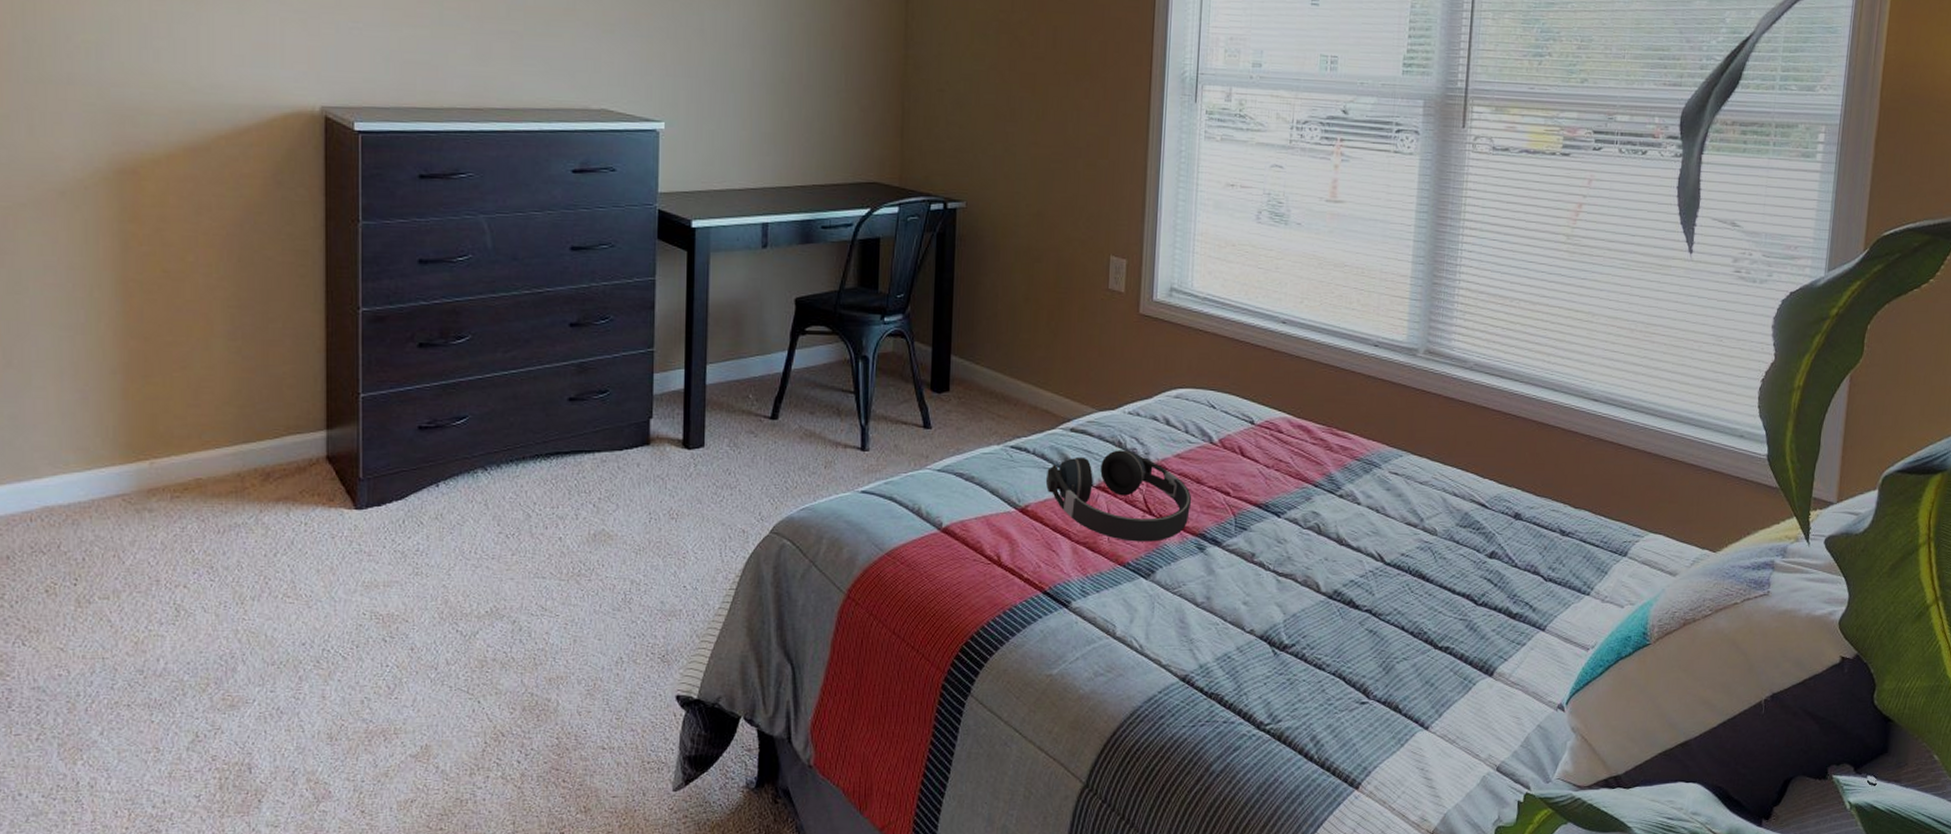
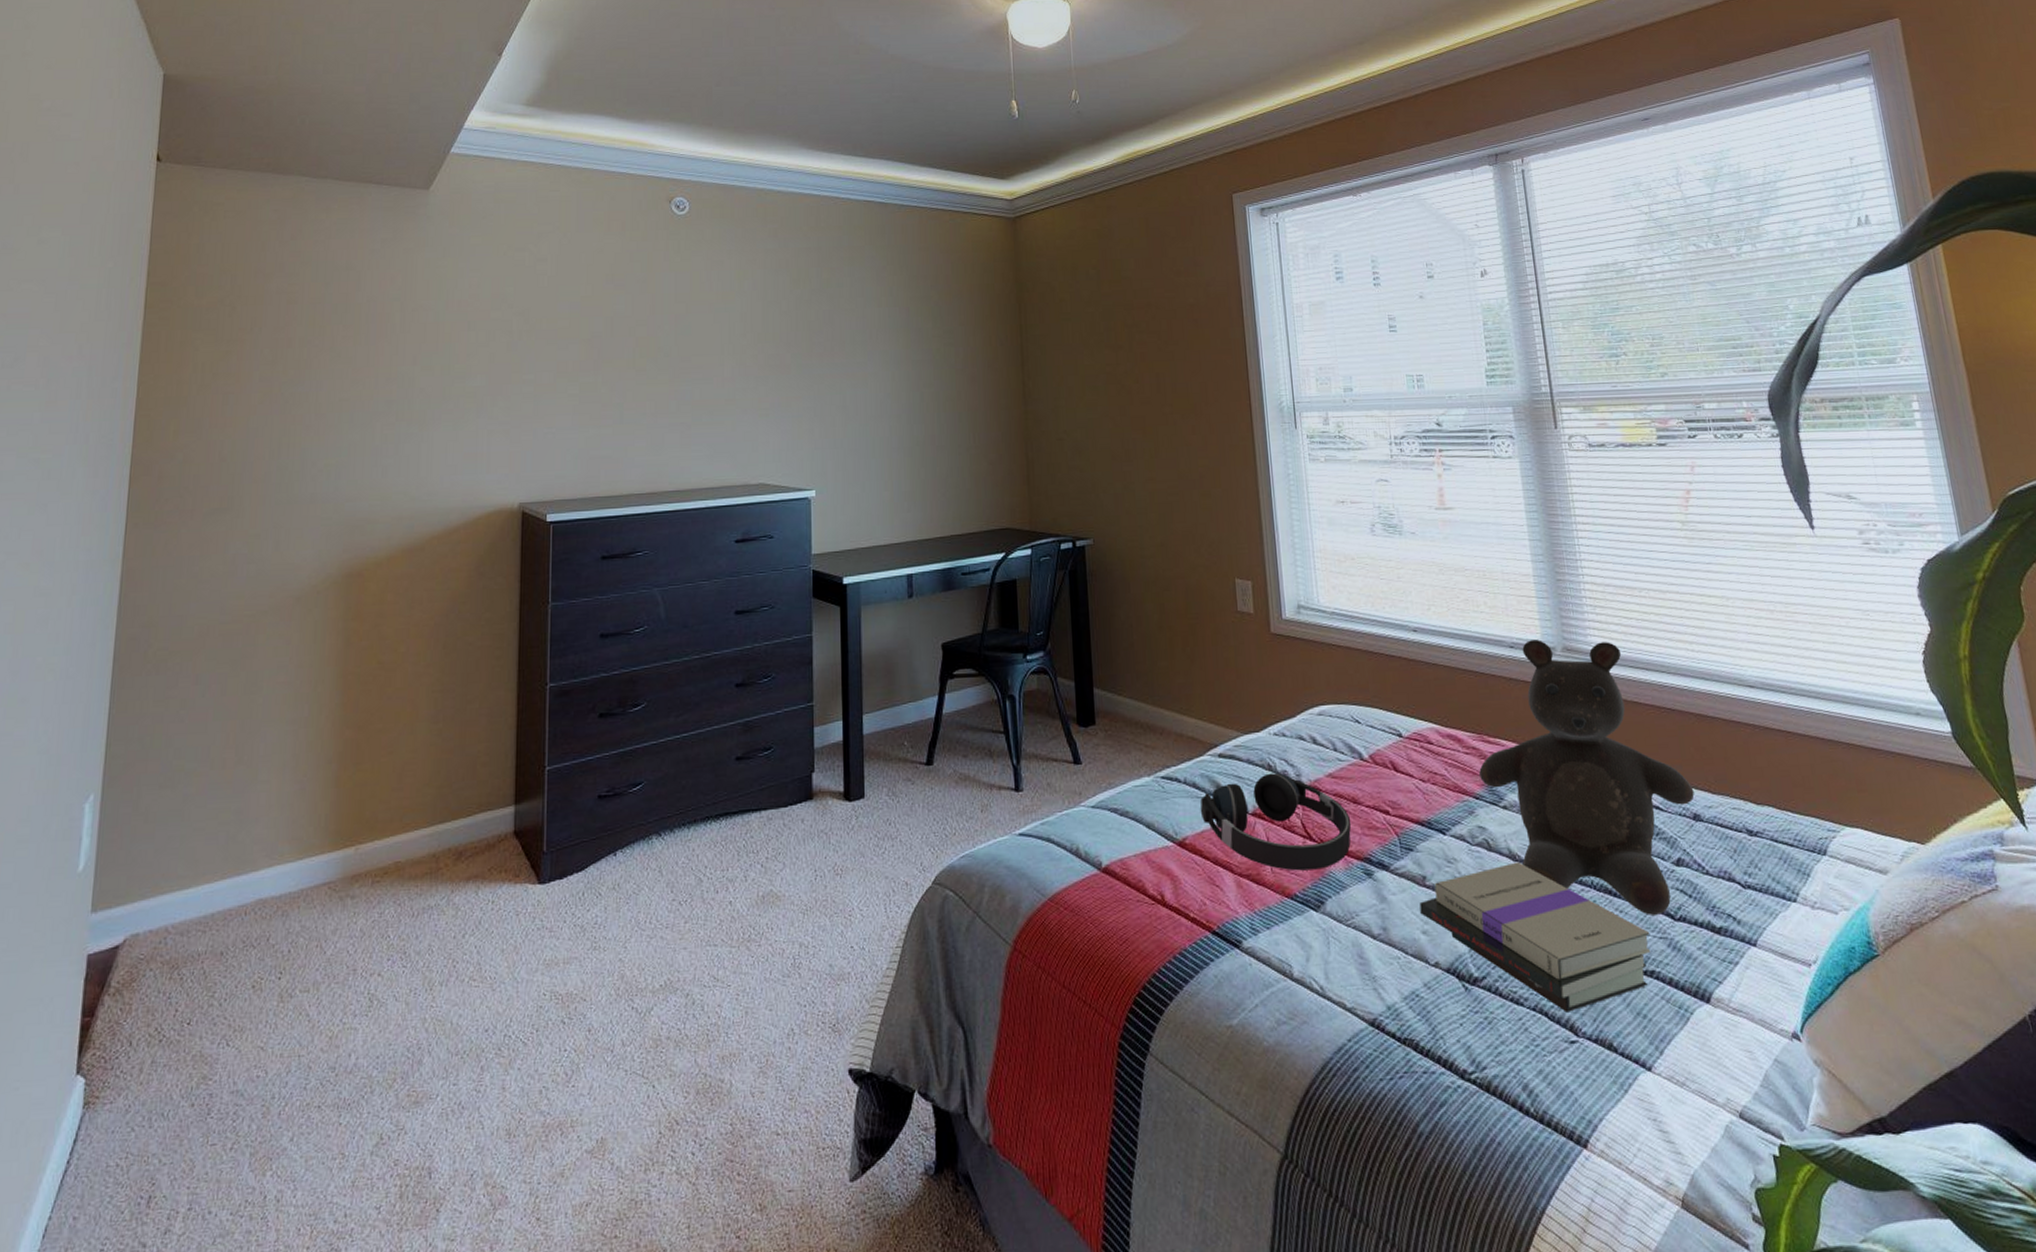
books: none [1244,546,1452,678] -> present [1419,861,1651,1013]
stuffed bear: none [1322,340,1520,599] -> present [1479,640,1695,915]

